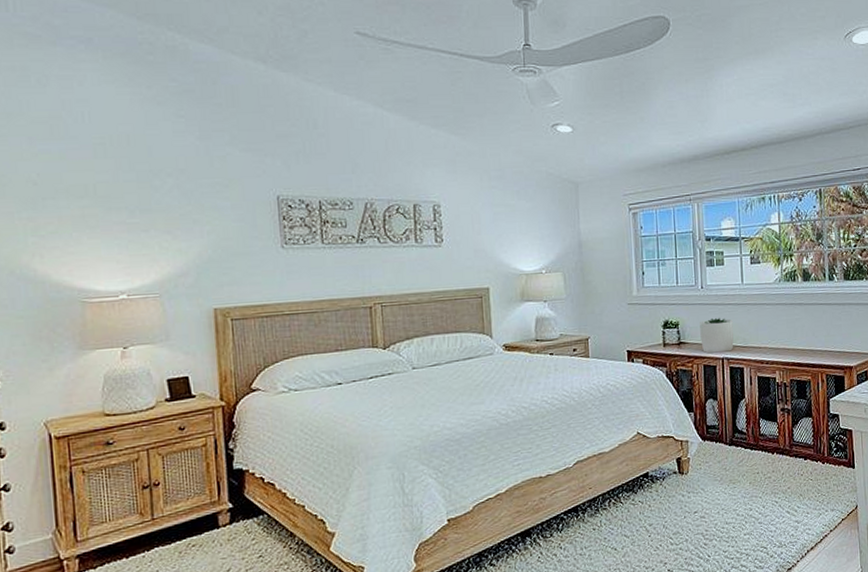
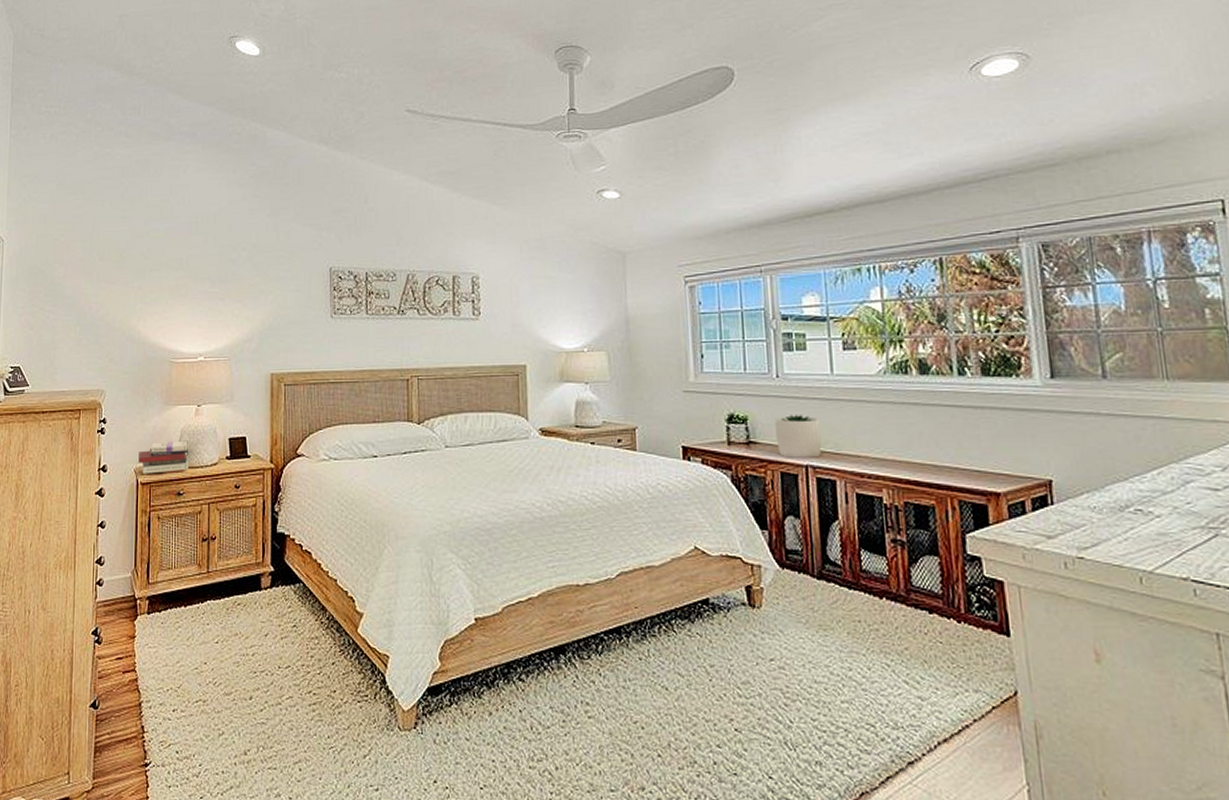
books: none [49,386,119,427] -> present [139,440,189,474]

